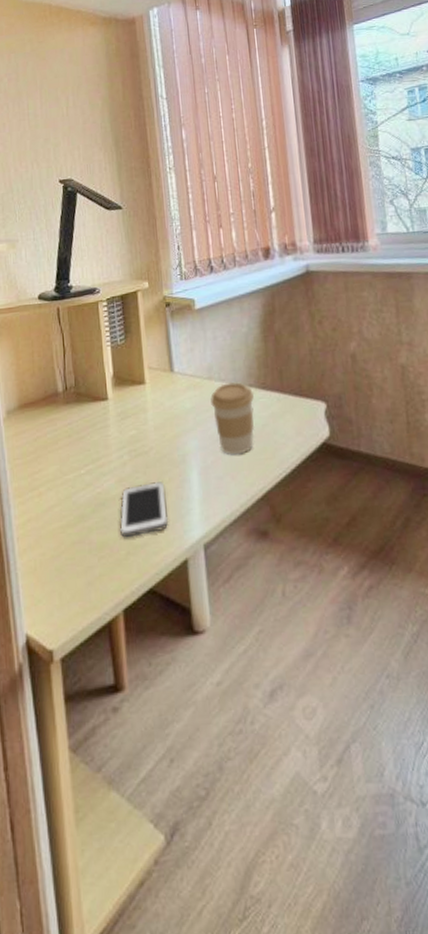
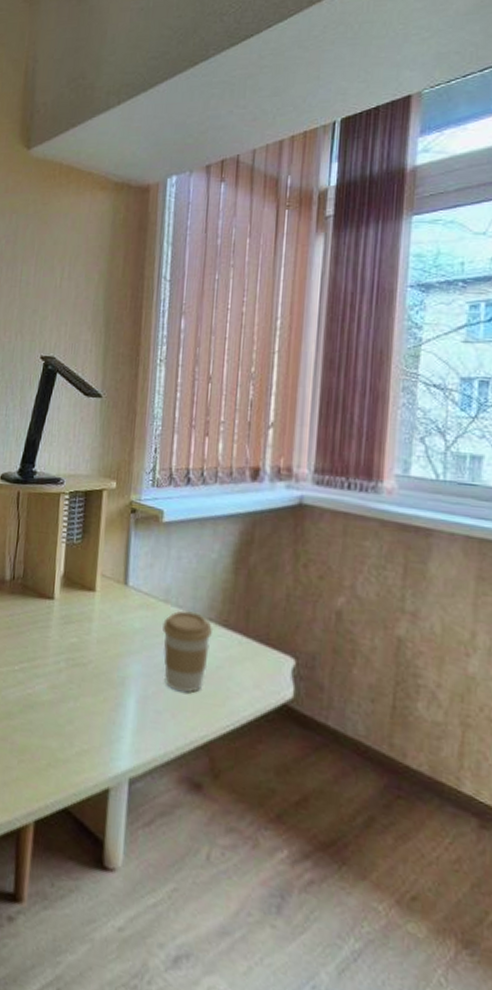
cell phone: present [119,481,169,538] -> none [43,696,98,752]

